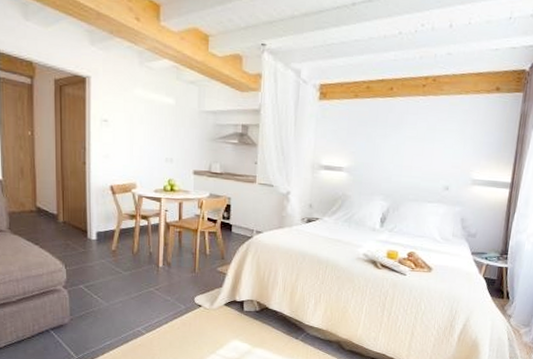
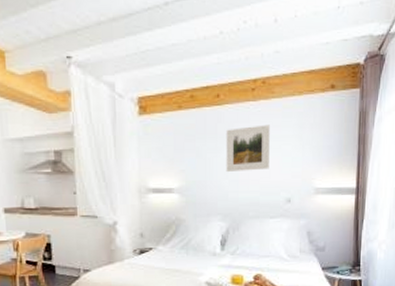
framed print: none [392,118,436,159] -> present [226,125,270,172]

